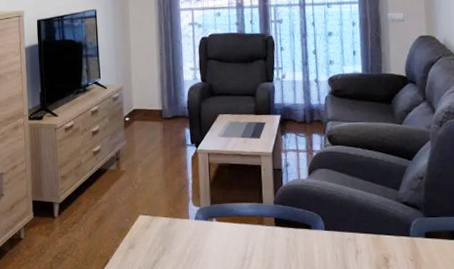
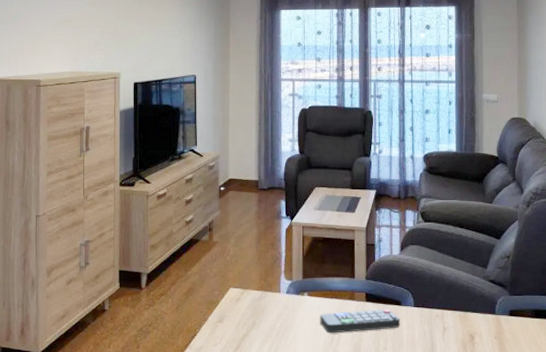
remote control: none [229,233,312,258] -> present [320,309,401,334]

